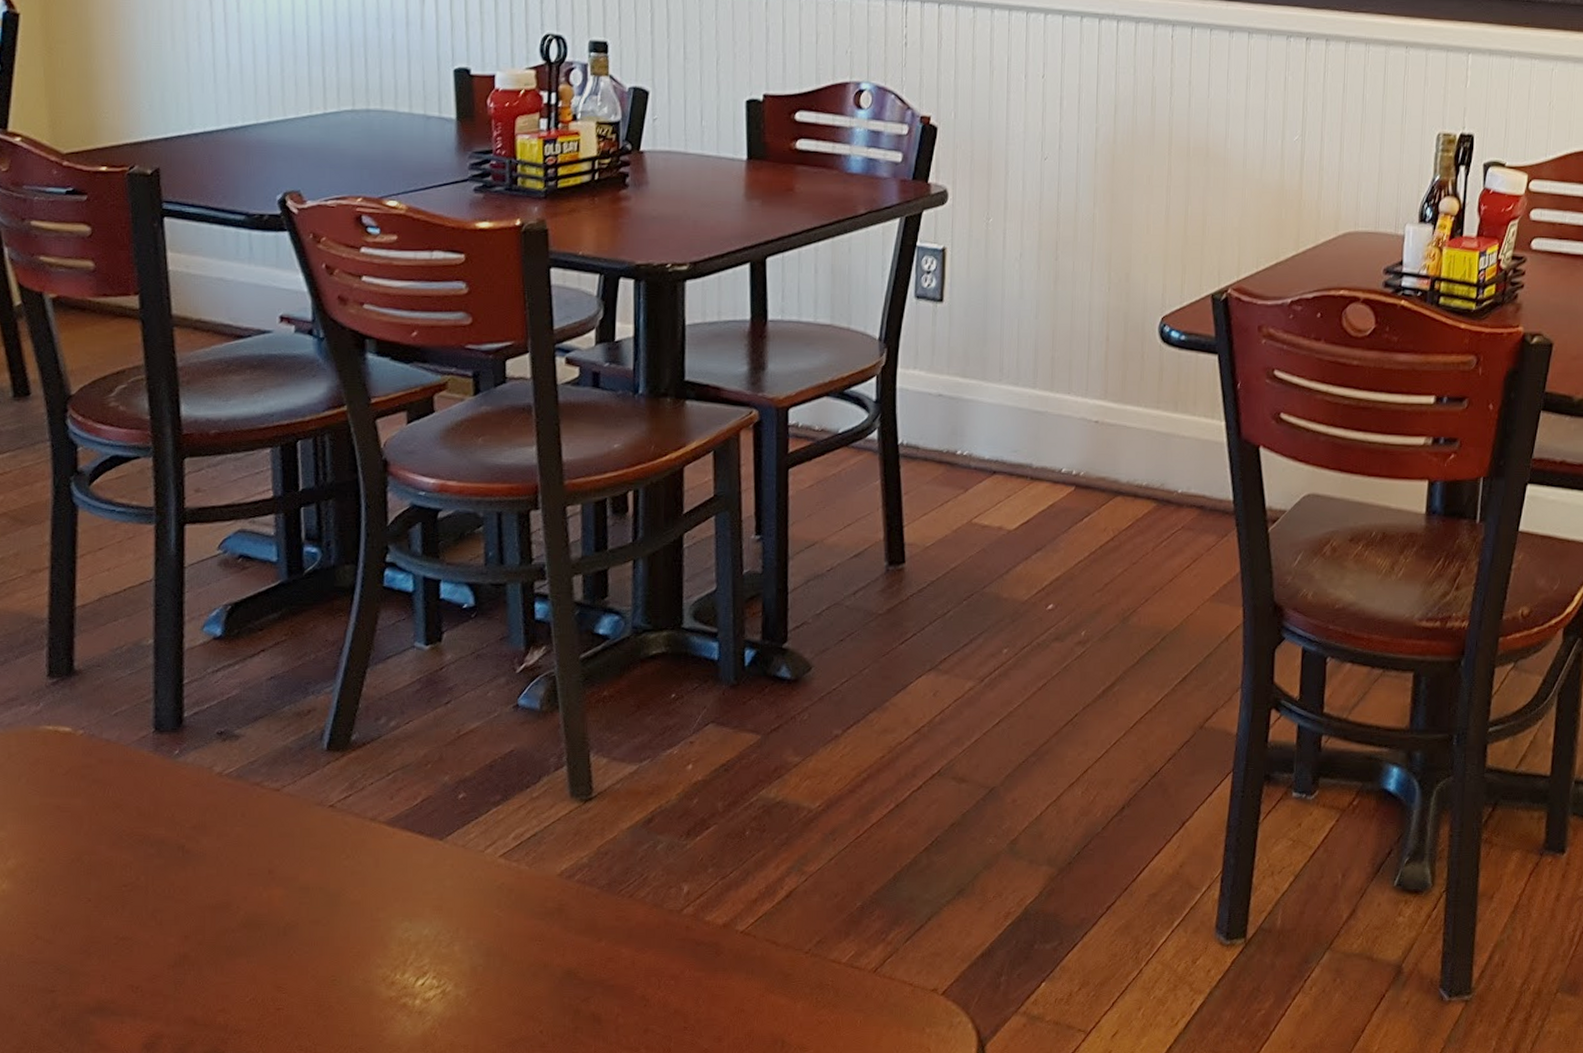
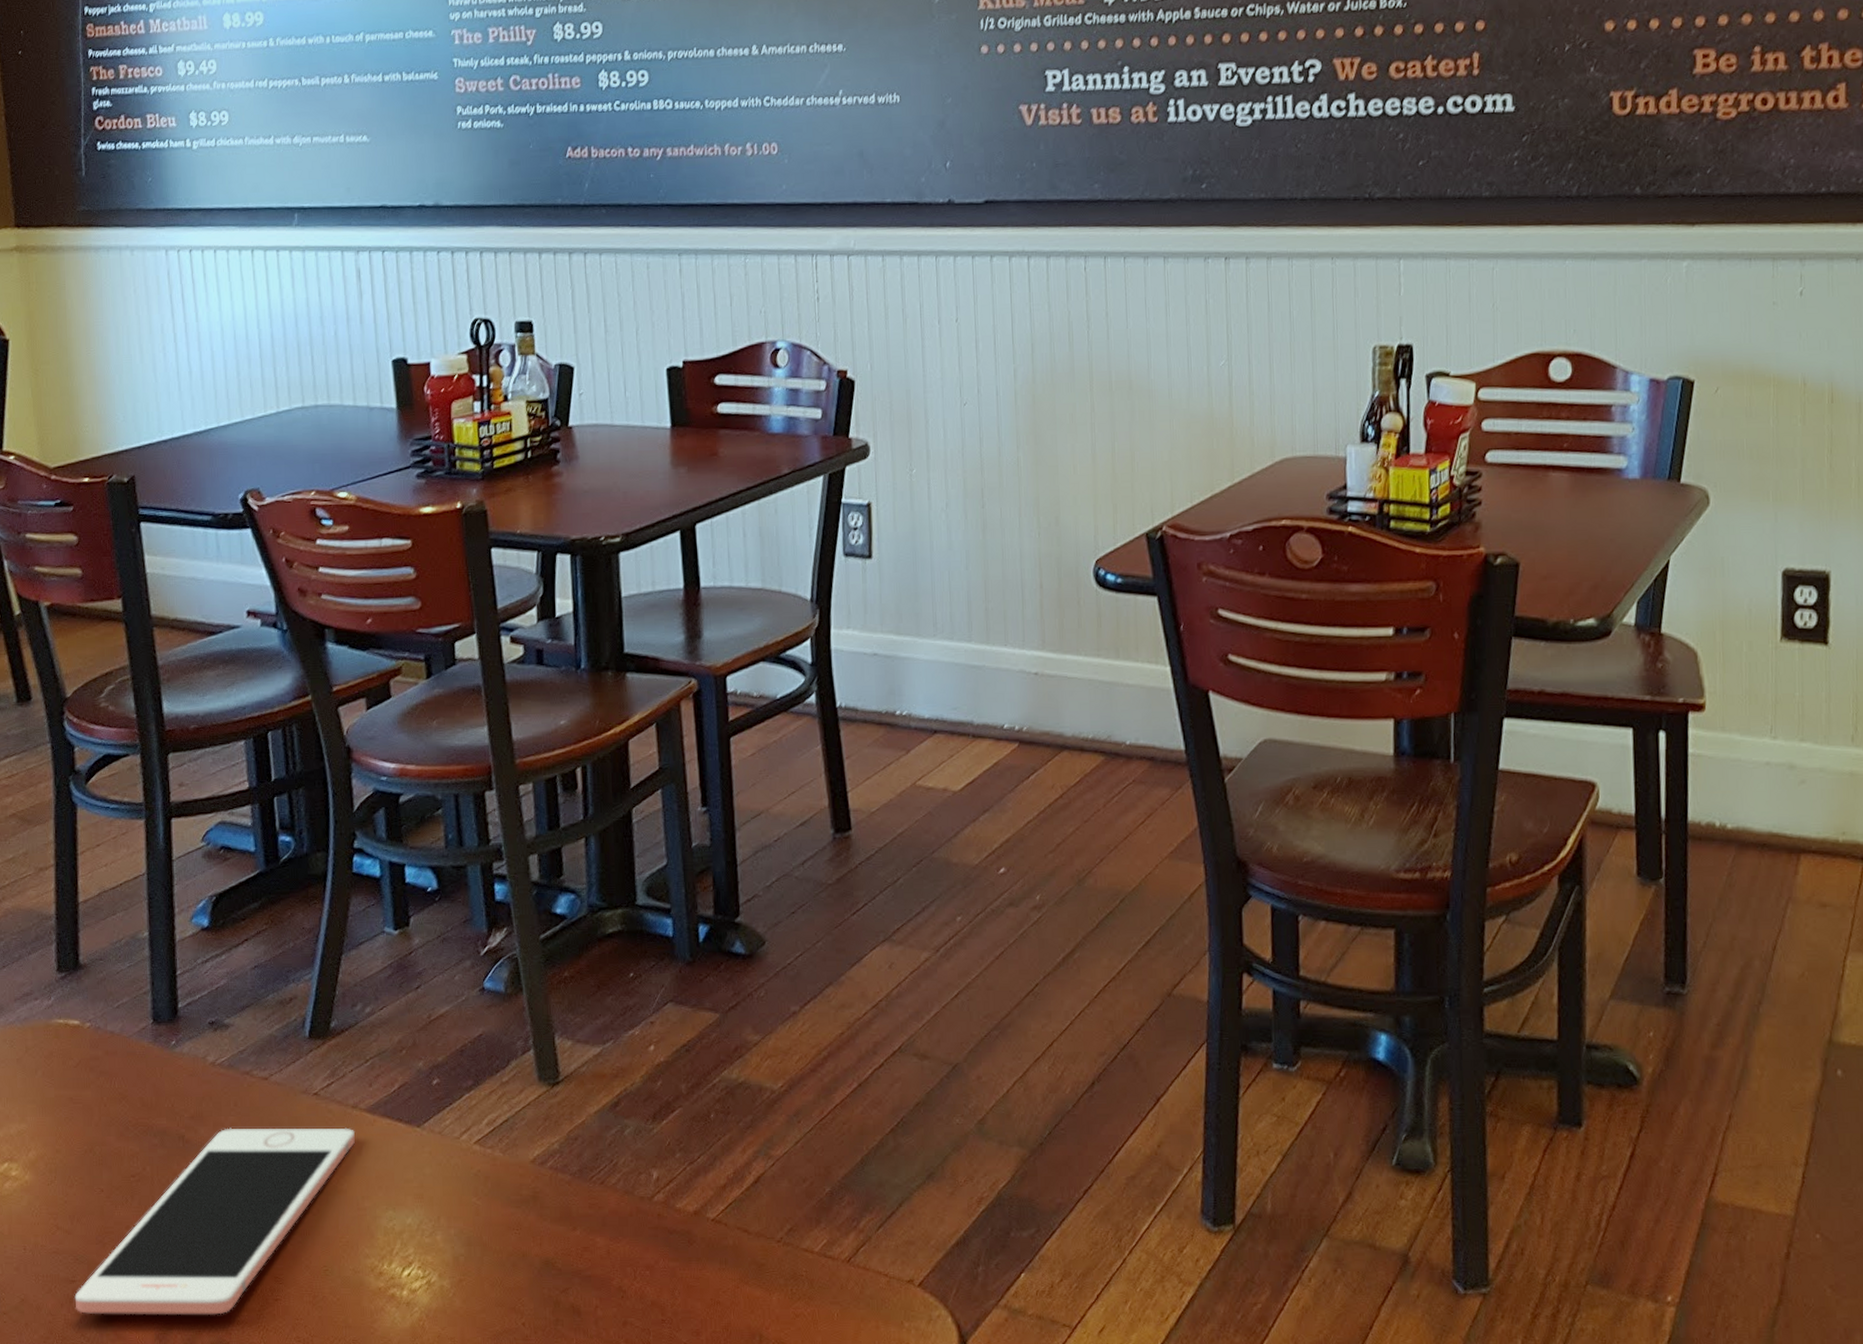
cell phone: none [53,838,372,1024] -> present [74,1127,355,1315]

